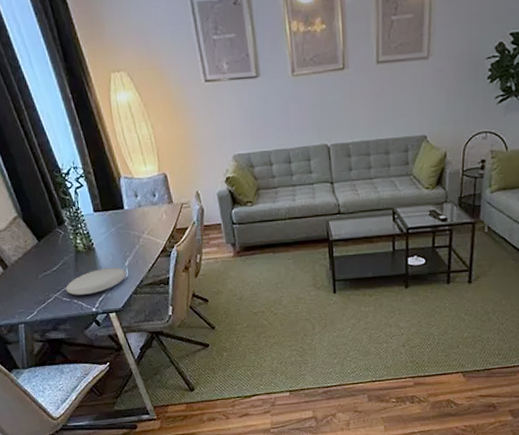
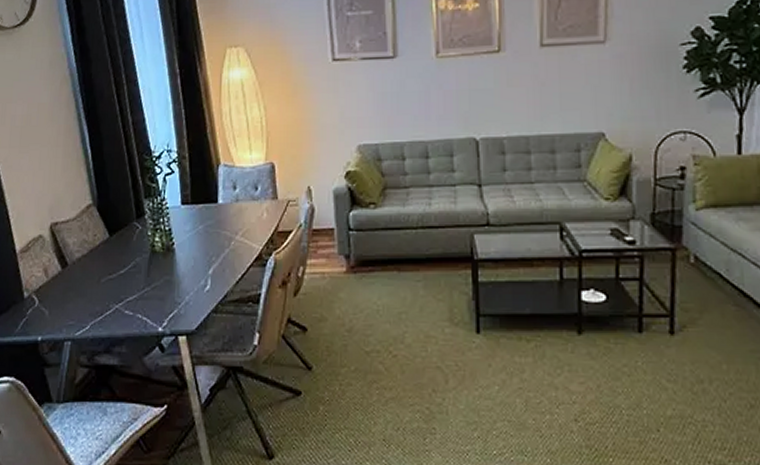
plate: present [65,268,126,295] -> none [130,276,208,309]

